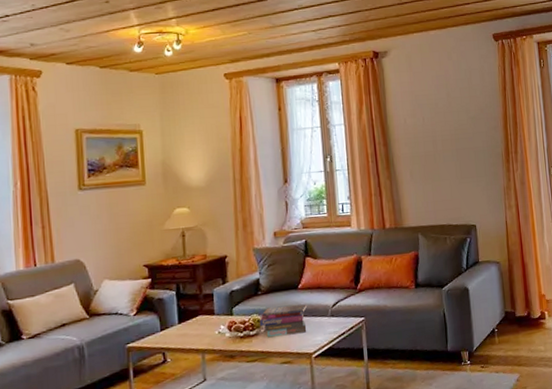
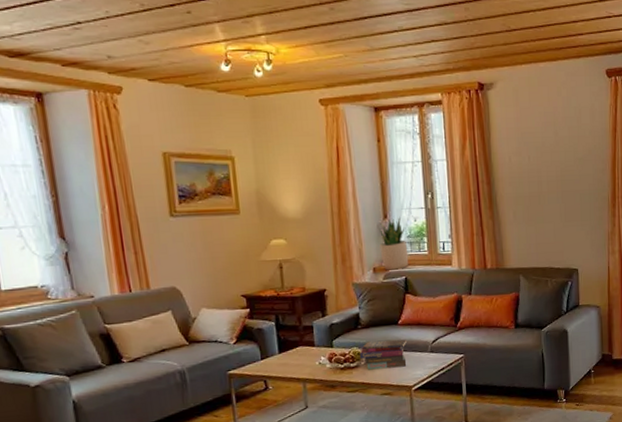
planter: none [278,180,309,234] -> present [378,216,409,270]

